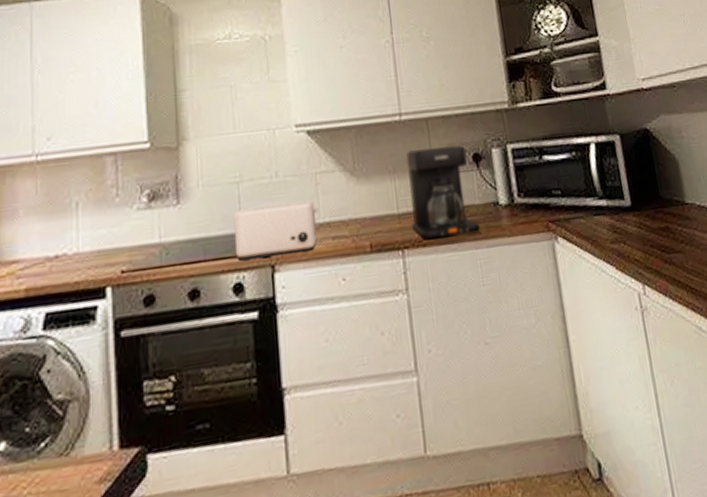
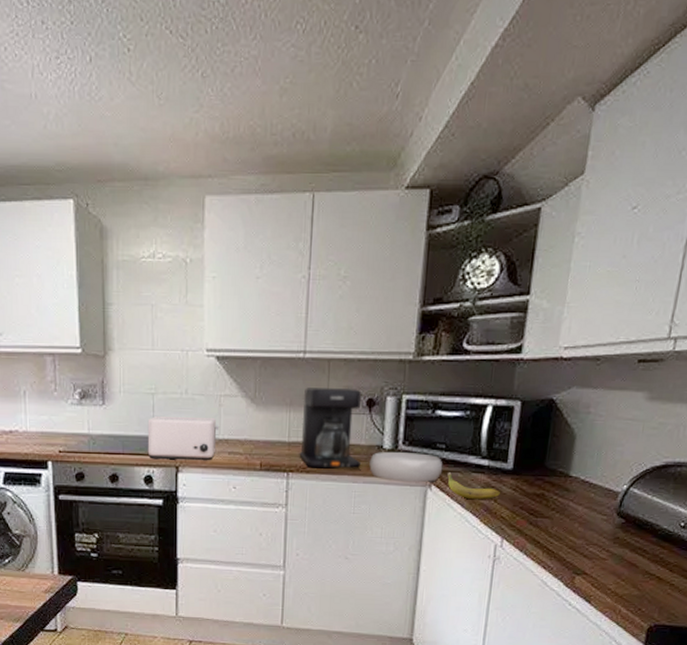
bowl: none [488,203,565,240] -> present [369,451,443,483]
fruit: none [570,219,627,247] -> present [447,472,500,500]

